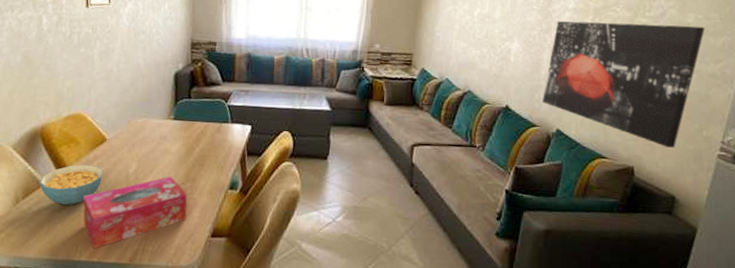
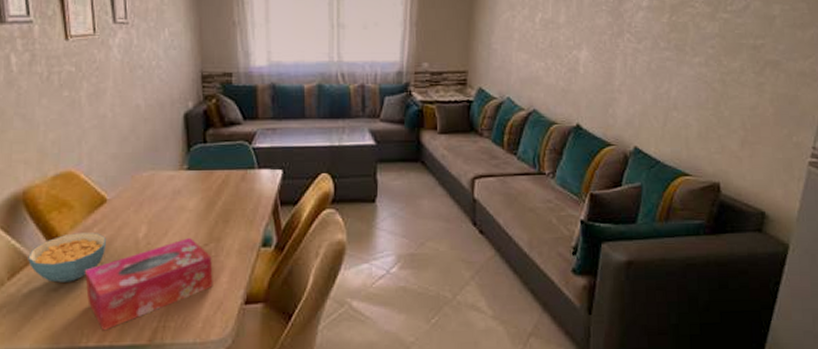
wall art: present [543,21,705,148] -> none [617,19,792,158]

